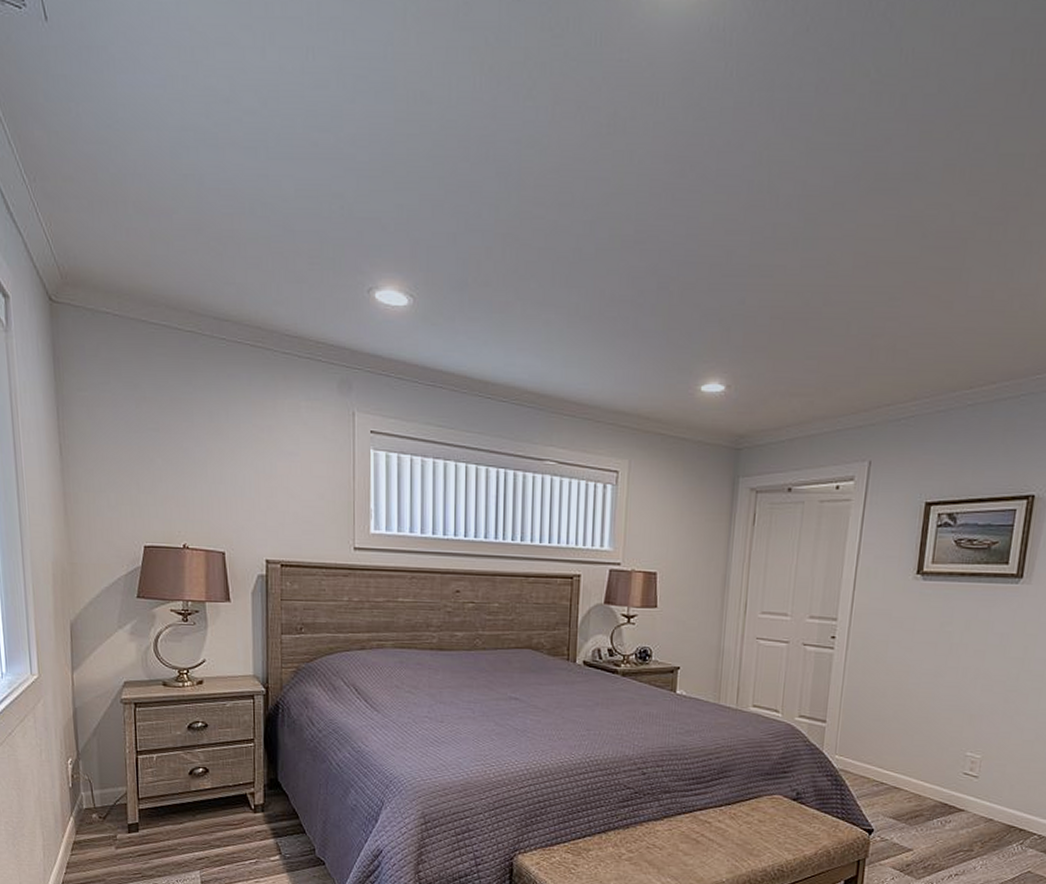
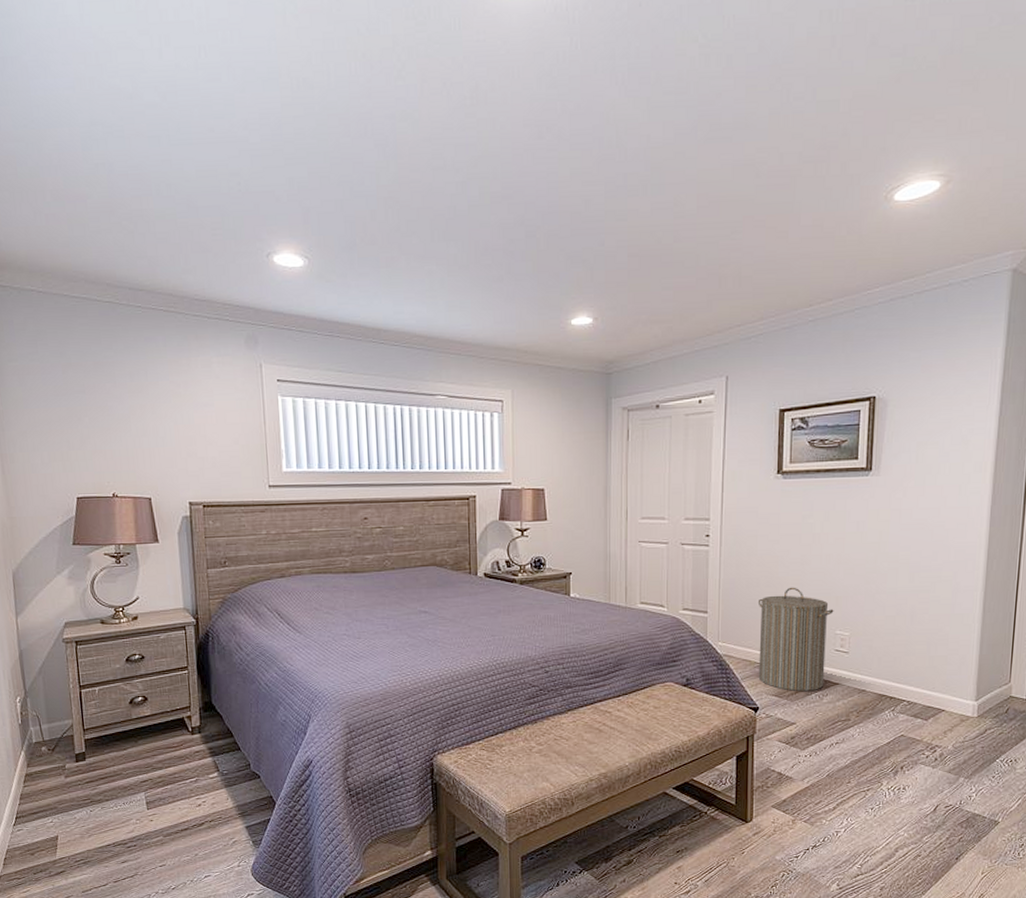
laundry hamper: none [876,700,966,817] -> present [757,587,834,692]

